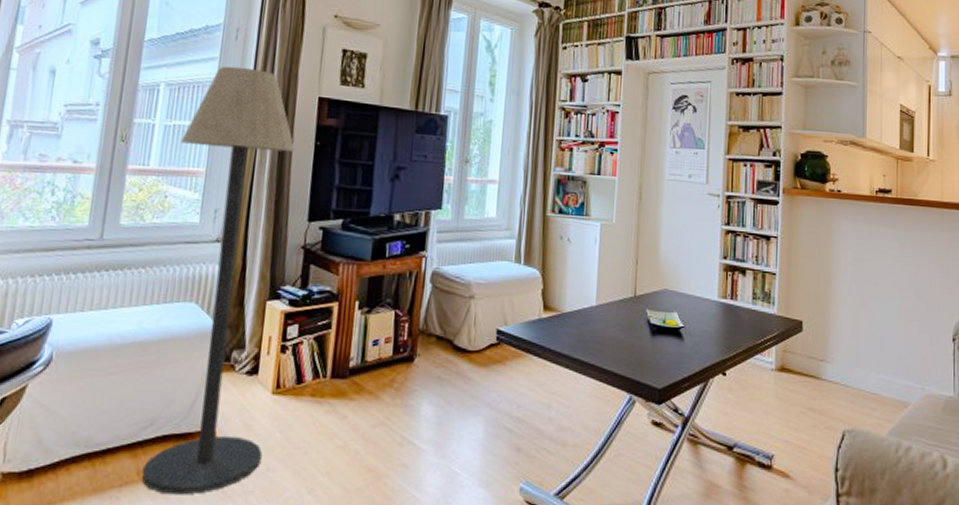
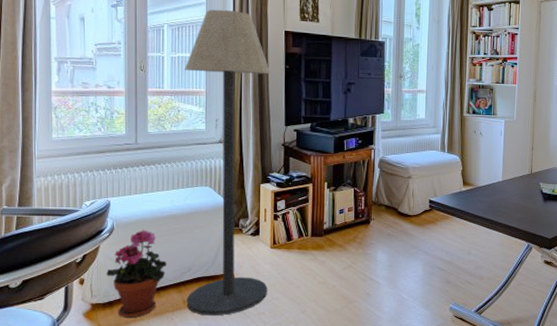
potted plant: none [30,361,121,497] -> present [106,229,167,319]

